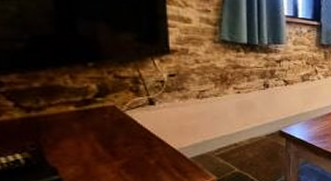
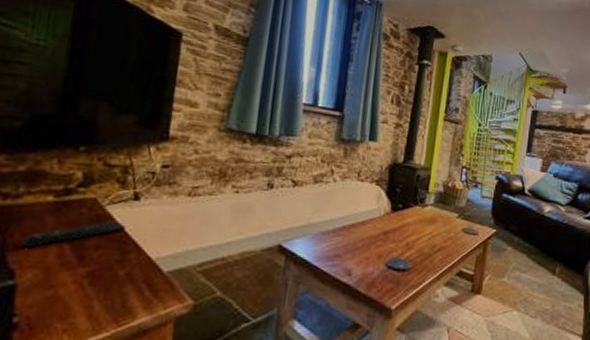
remote control: none [55,122,147,150] -> present [21,220,126,248]

